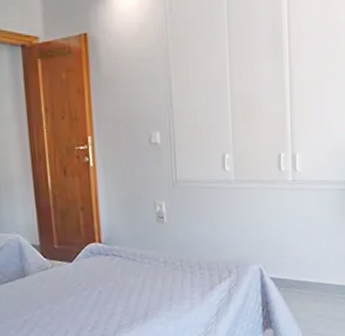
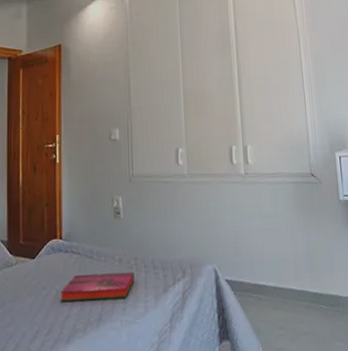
hardback book: none [103,272,180,301] -> present [61,271,135,302]

